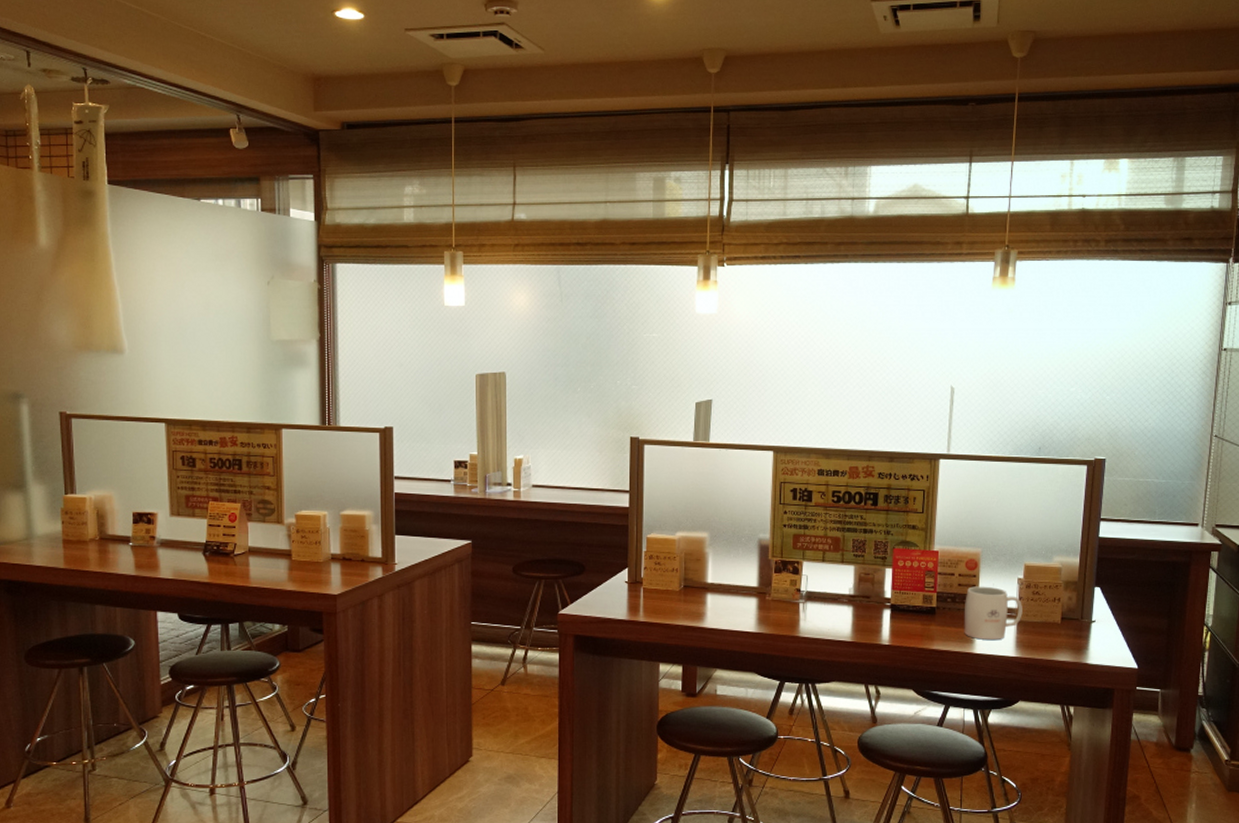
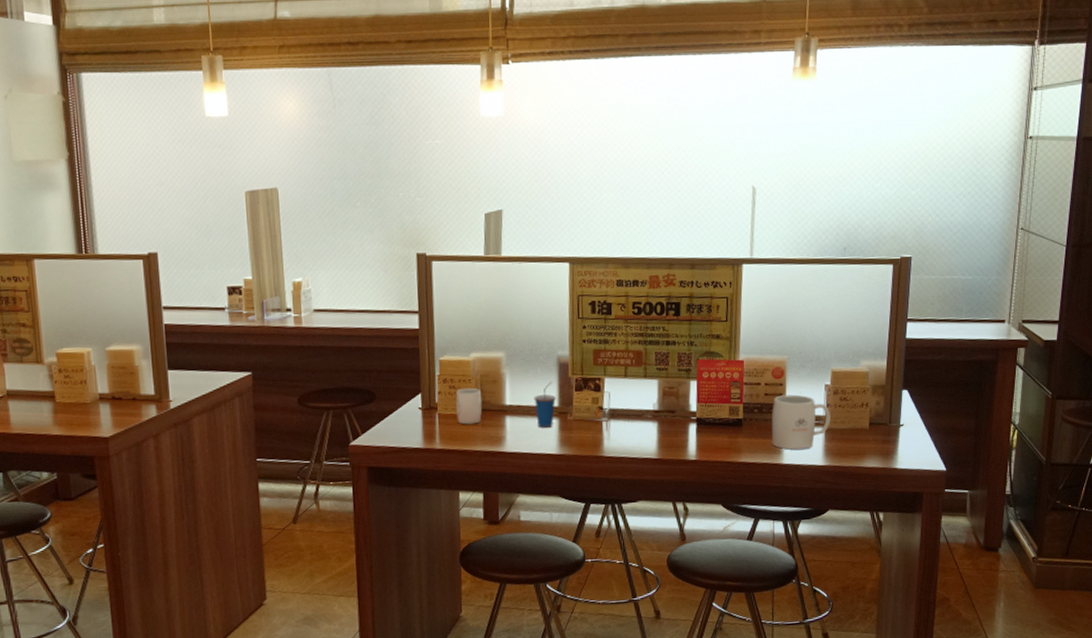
mug: none [660,564,686,600] -> present [455,387,483,425]
cup: none [734,562,756,606] -> present [533,381,556,428]

